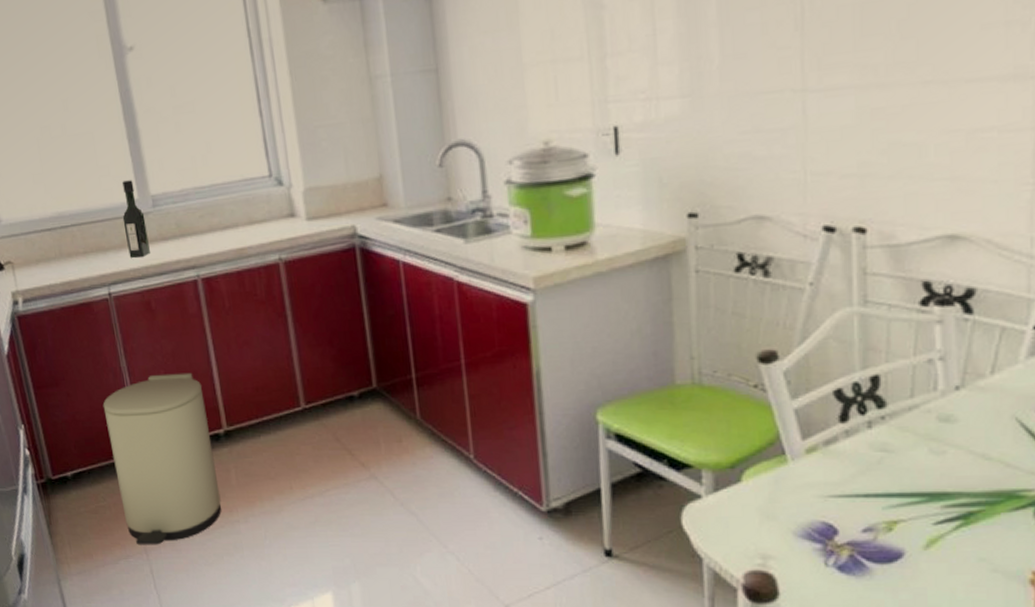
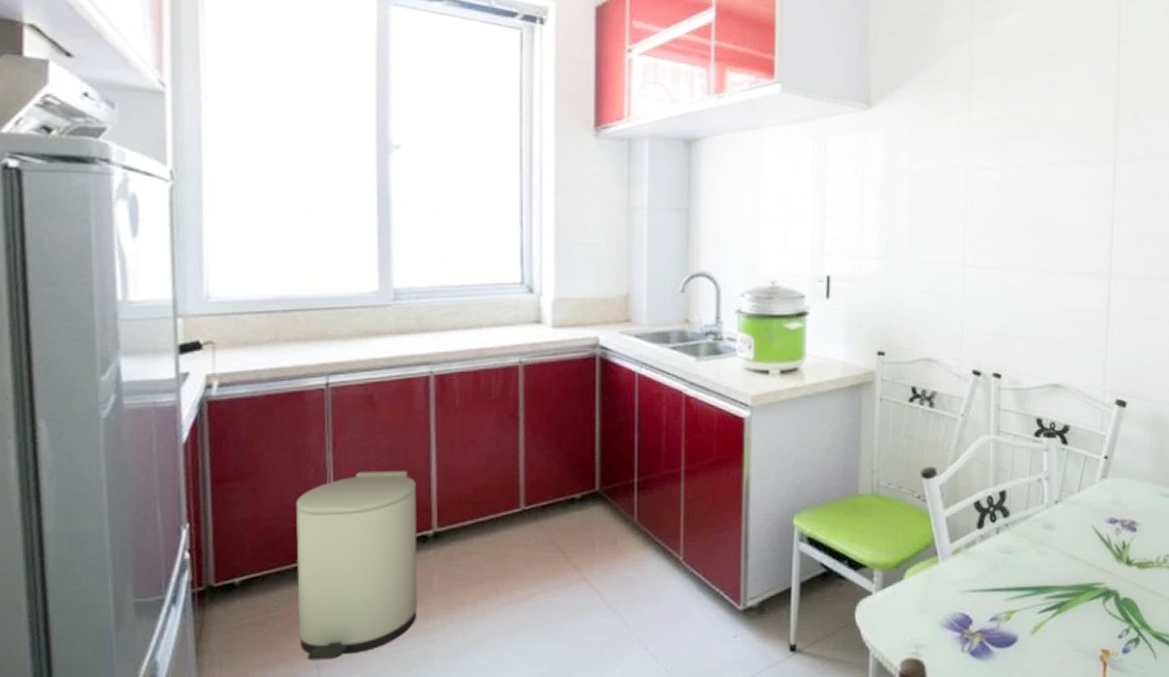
bottle: present [122,180,150,259] -> none [357,271,383,350]

